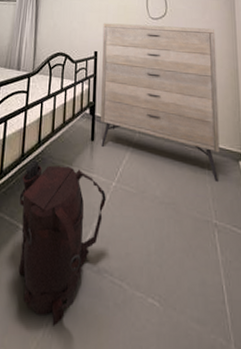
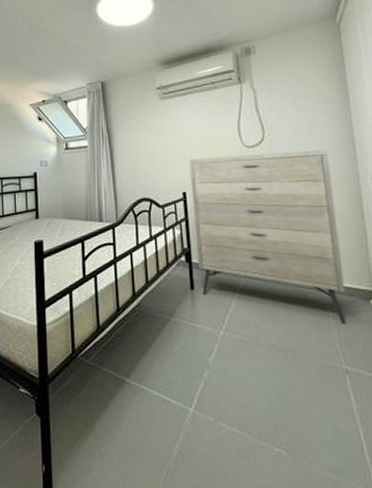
backpack: present [18,160,106,326] -> none [120,313,215,474]

